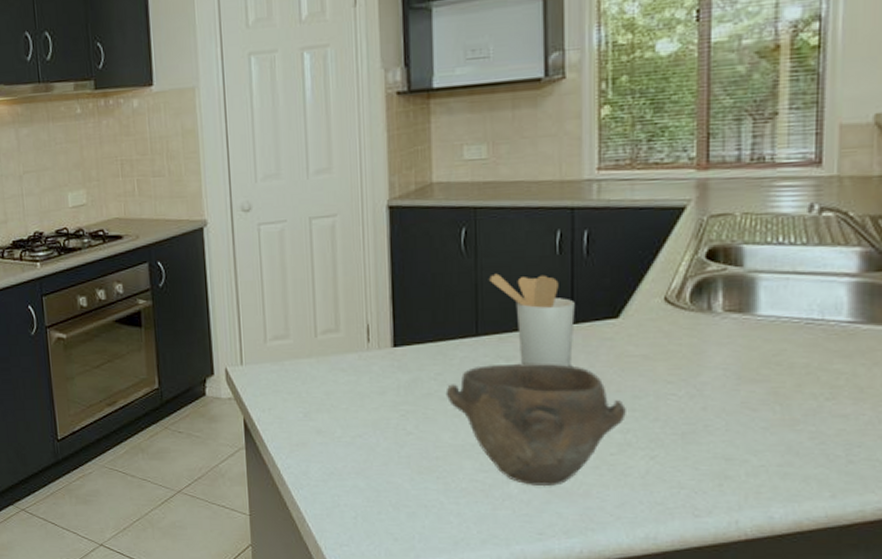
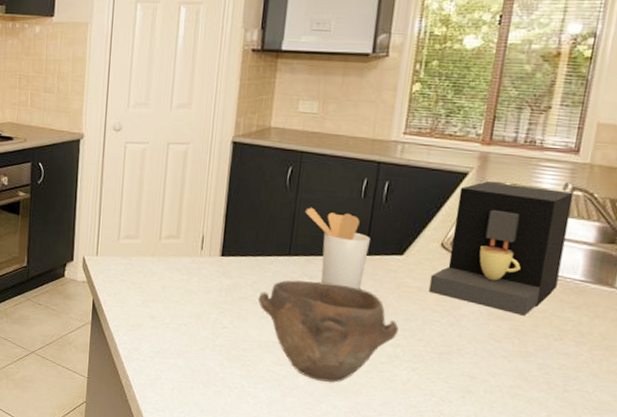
coffee maker: none [657,213,823,374] -> present [428,181,574,316]

